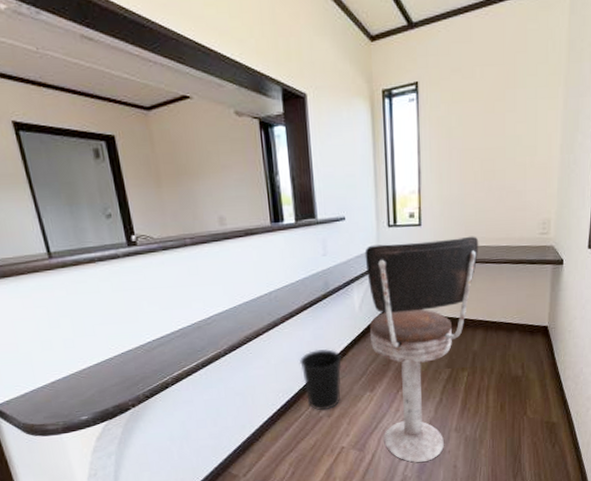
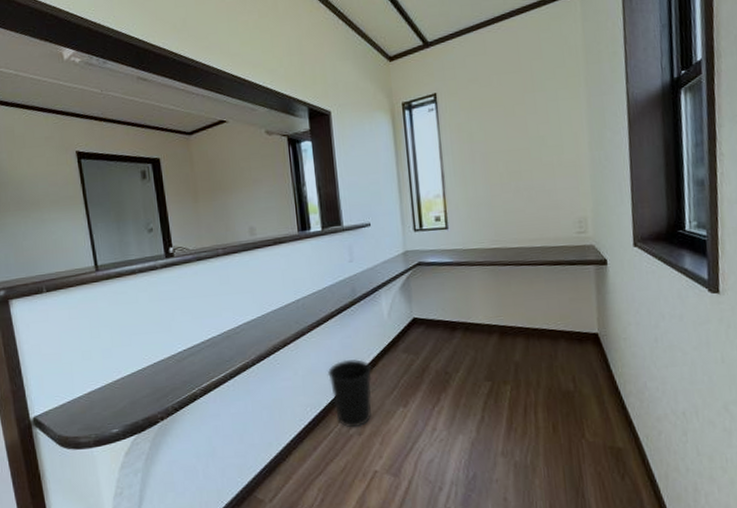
bar stool: present [364,236,479,463] -> none [391,237,512,493]

